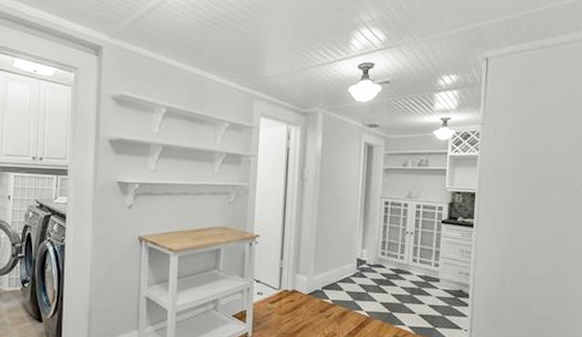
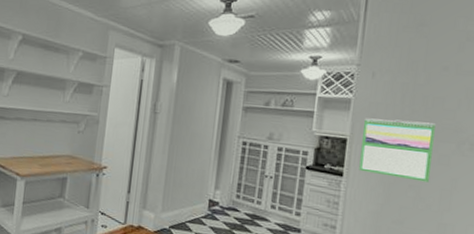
calendar: none [487,172,548,227] -> present [359,118,436,183]

